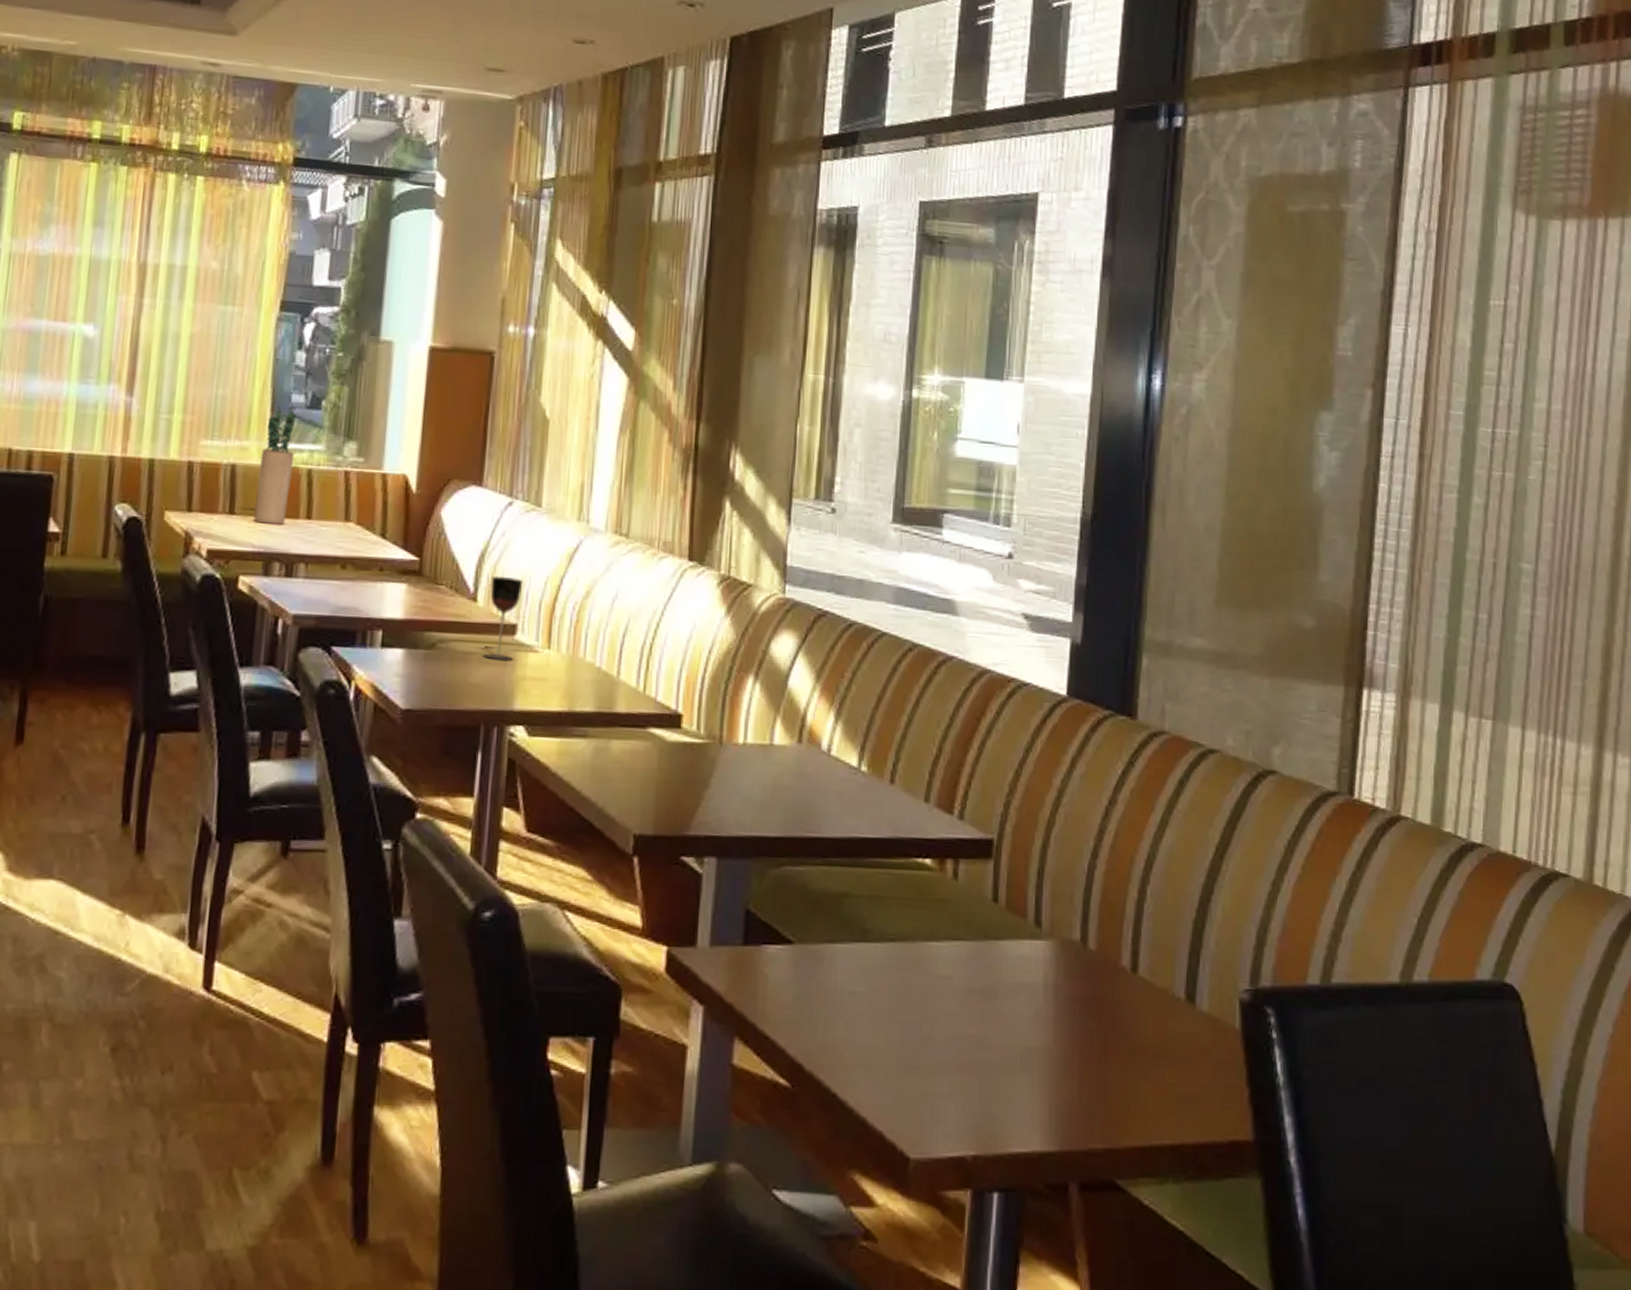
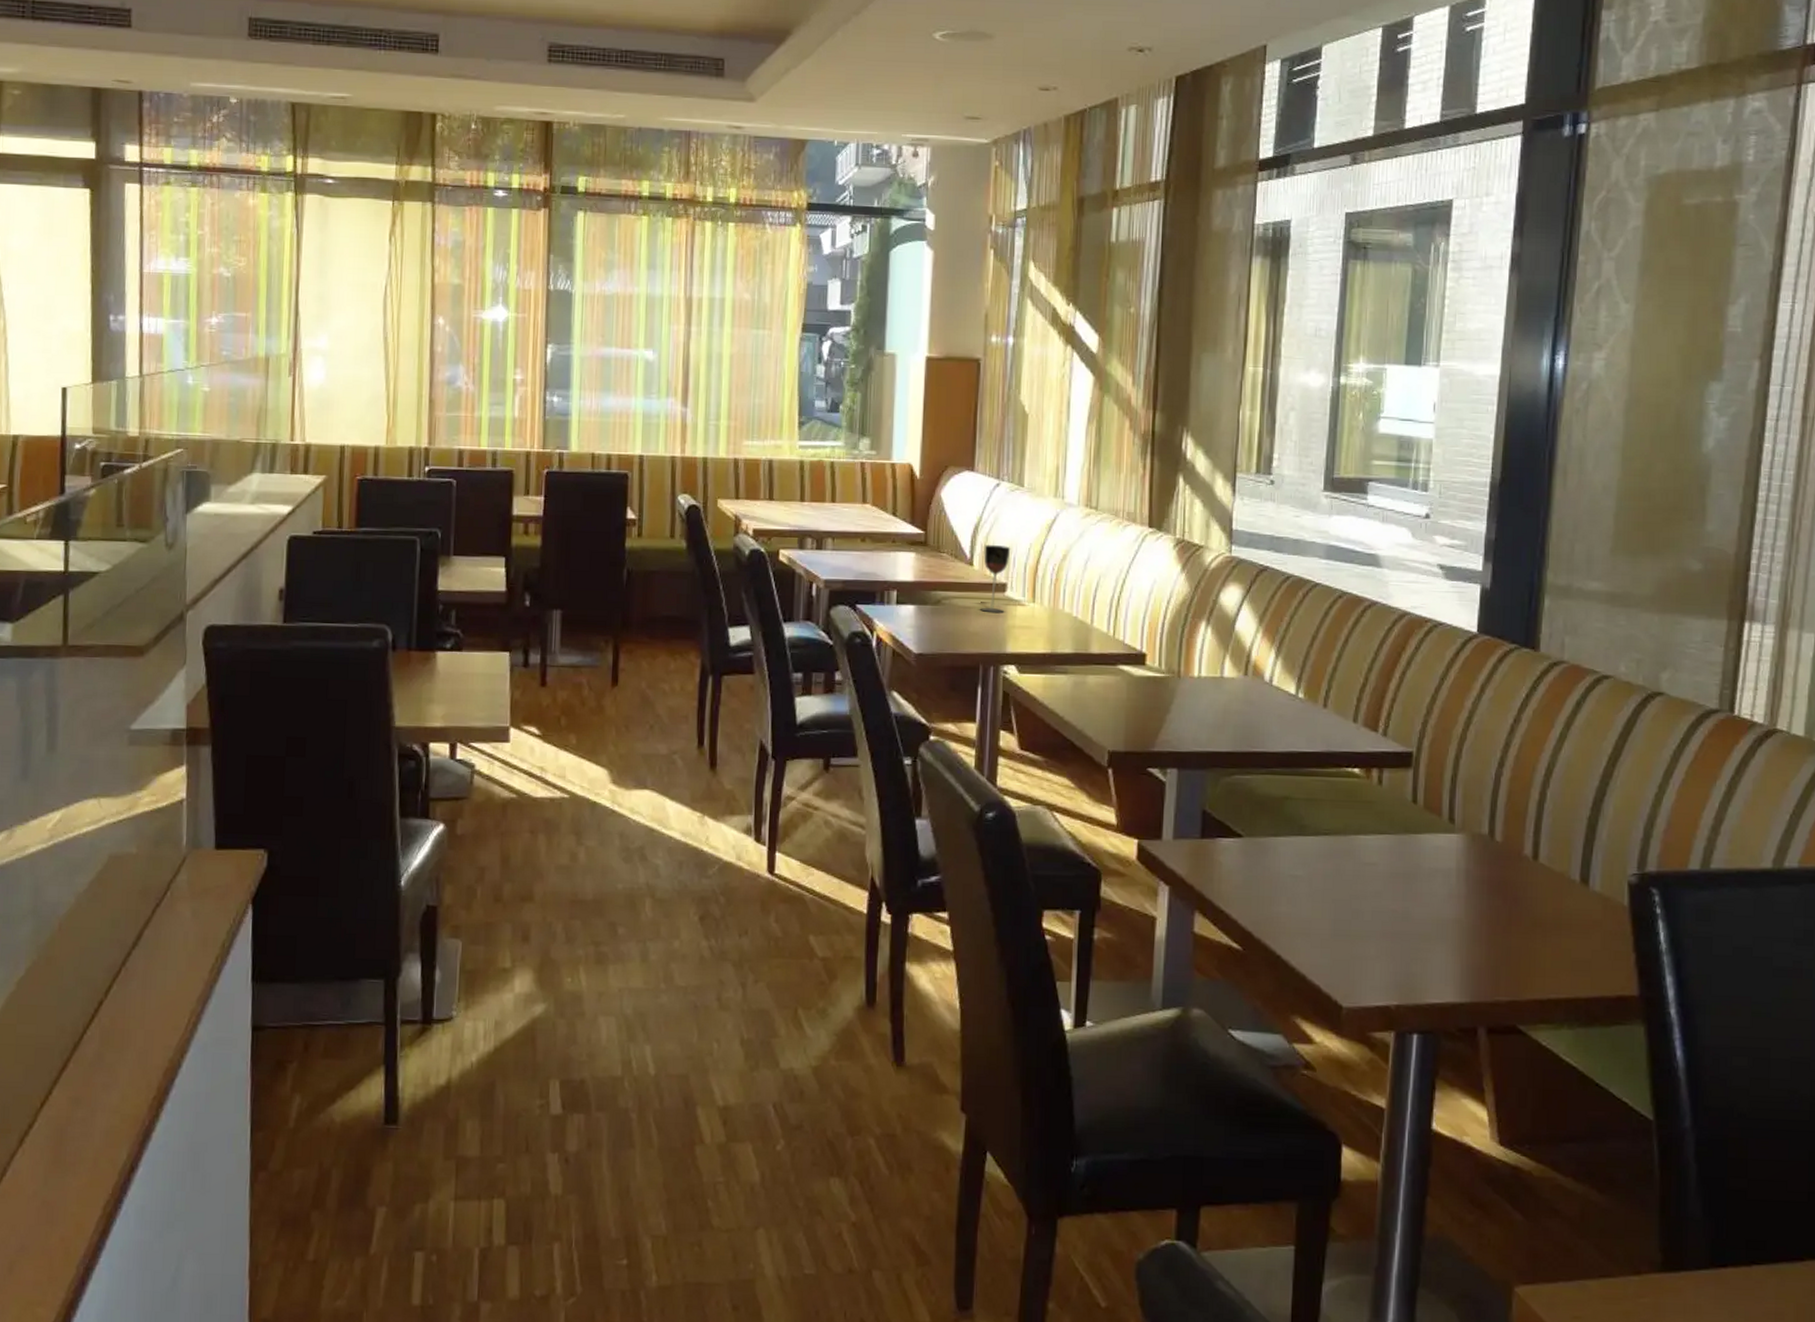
vase: present [254,403,297,525] -> none [789,408,820,508]

